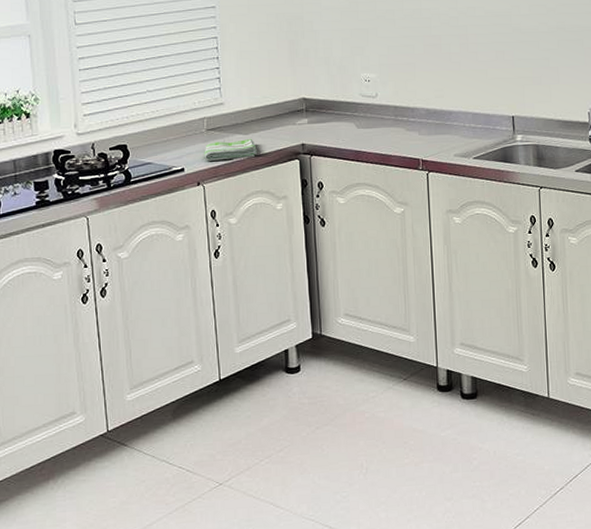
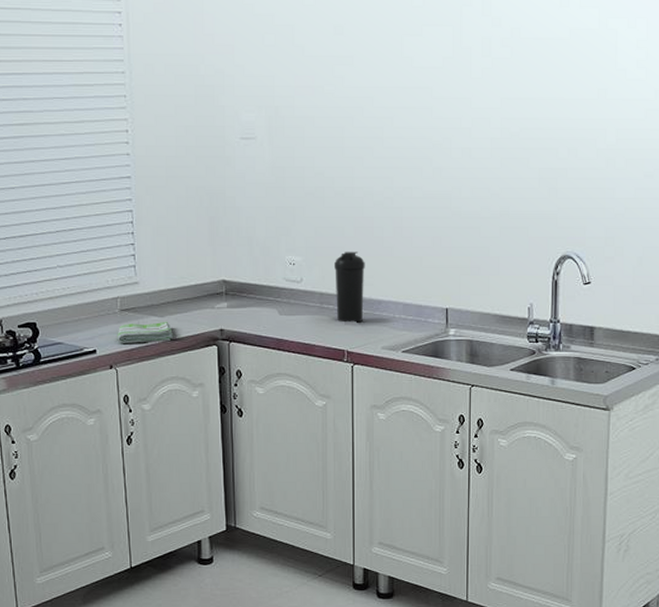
water bottle: none [407,67,436,133] -> present [335,251,365,323]

